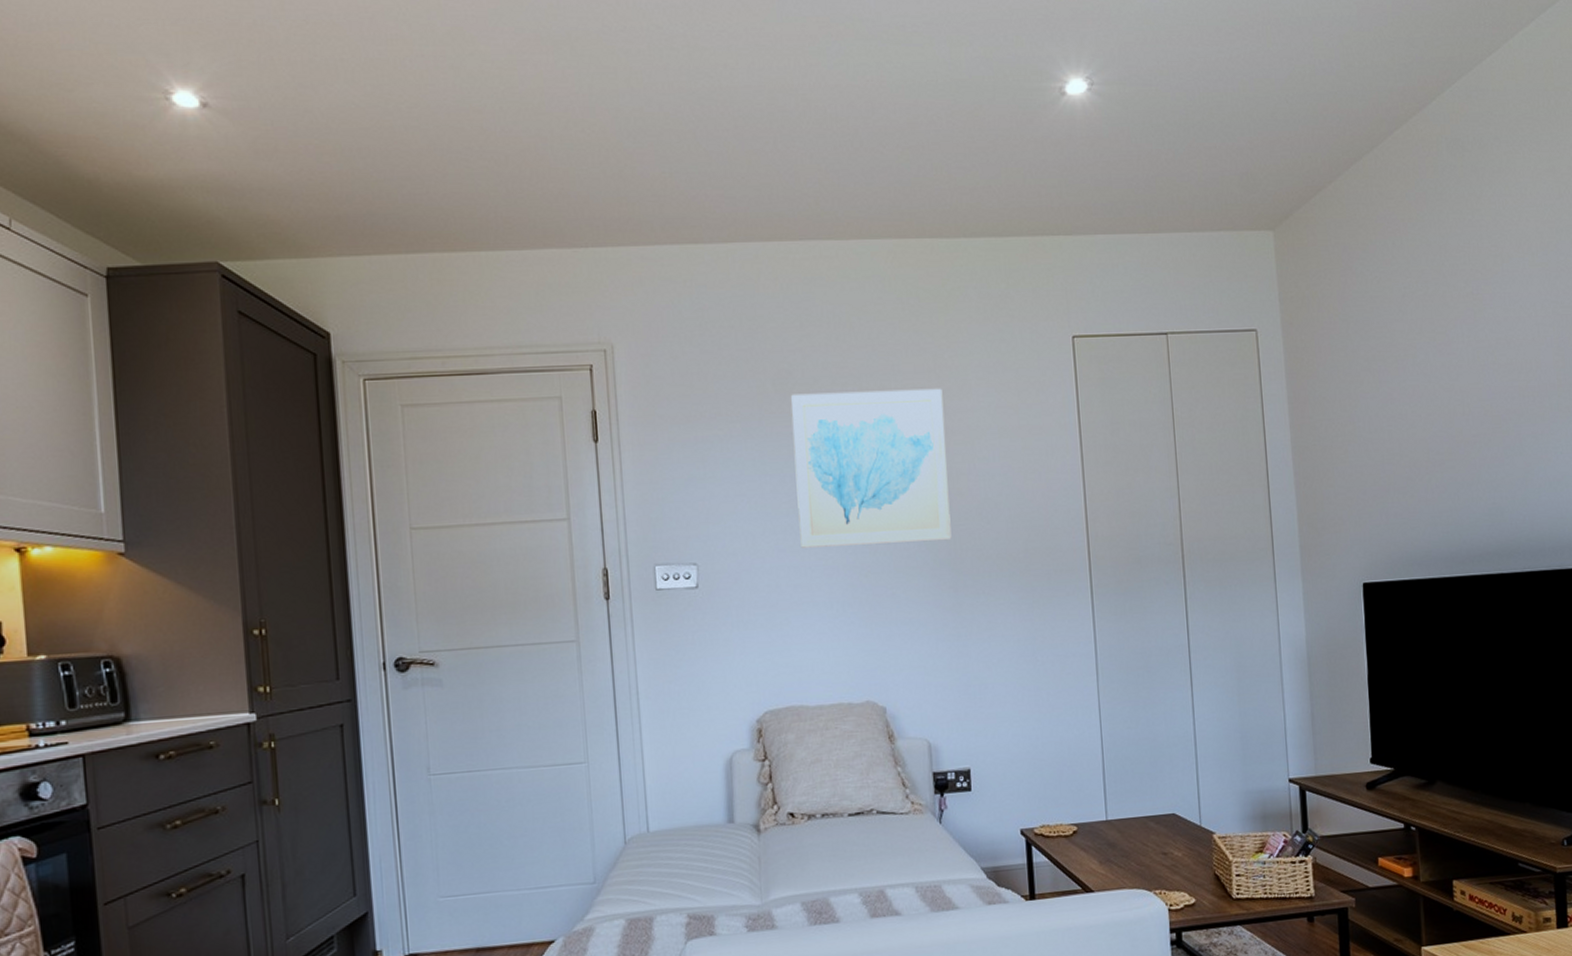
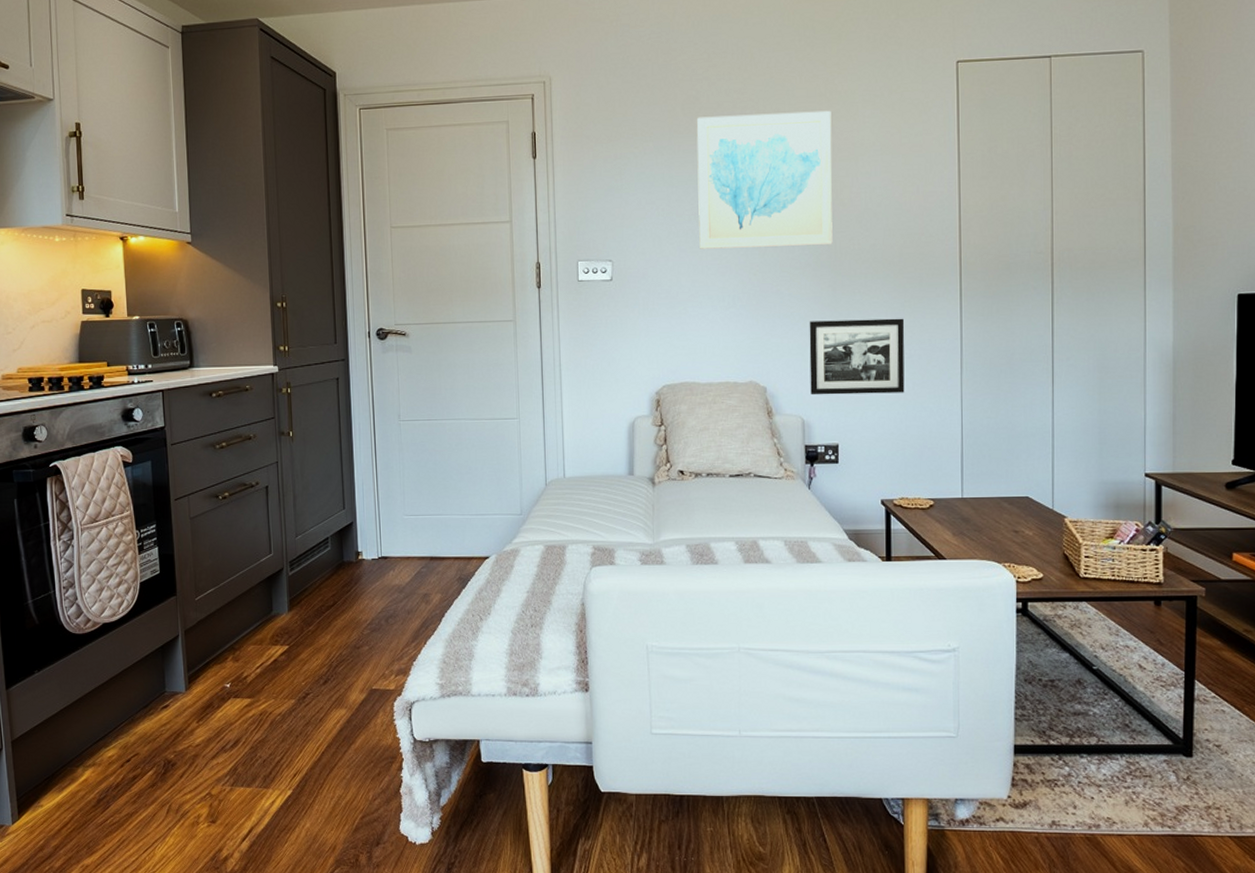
picture frame: none [930,621,1039,714] -> present [809,318,905,395]

